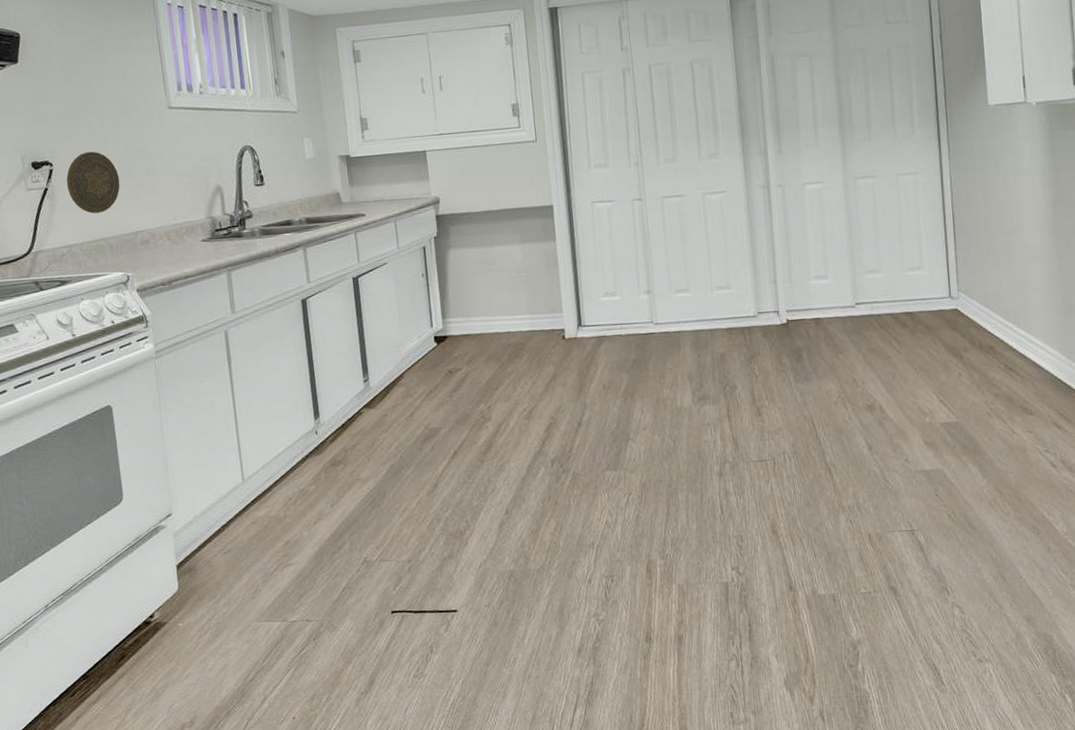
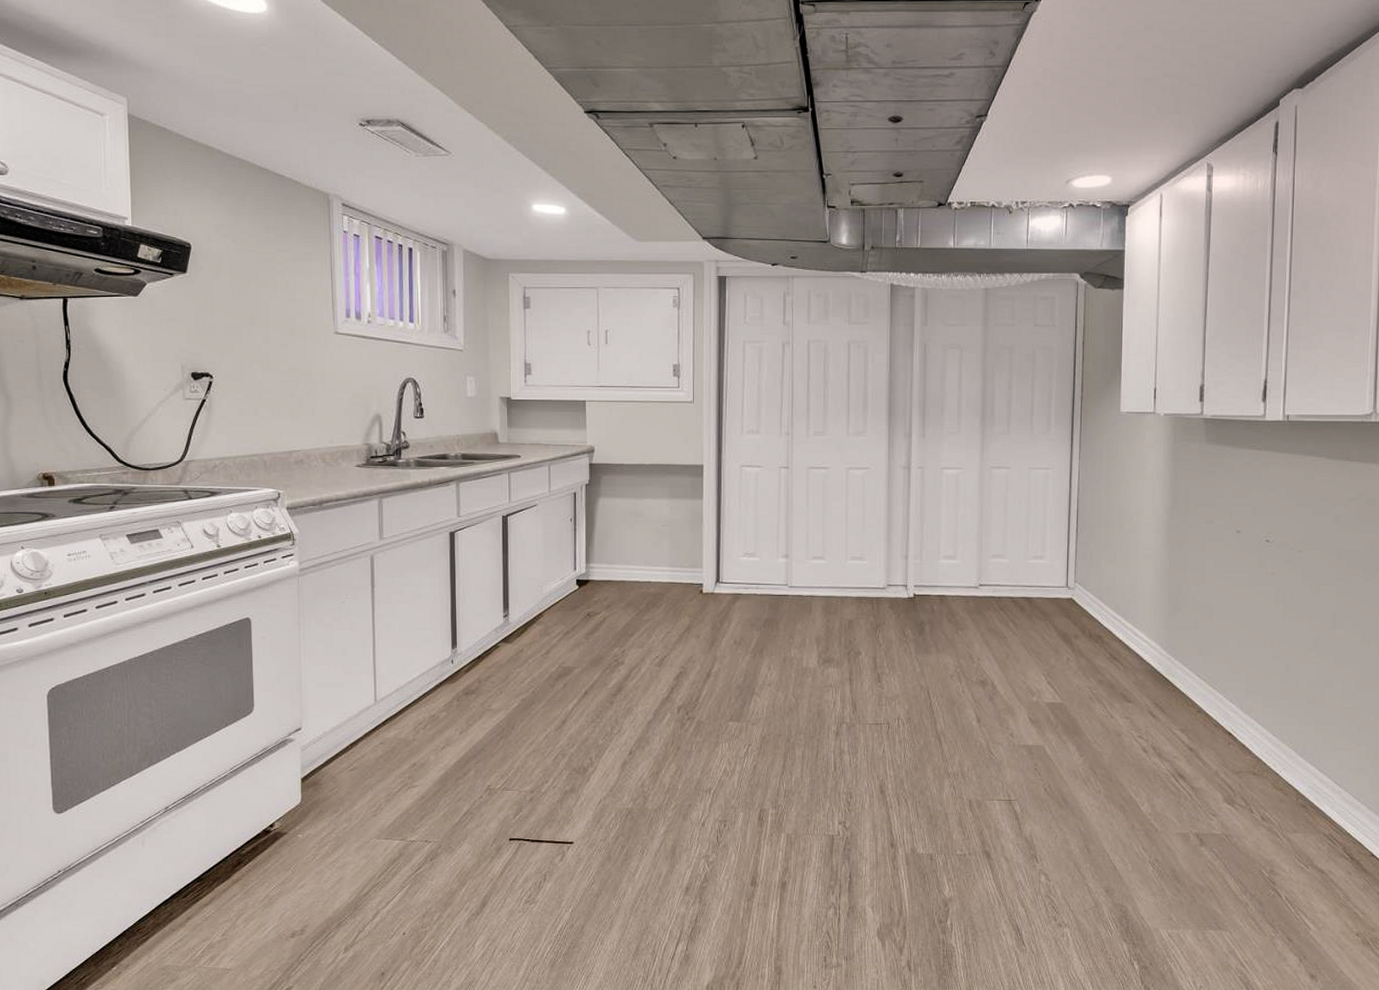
decorative plate: present [66,151,120,214] -> none [225,368,279,429]

